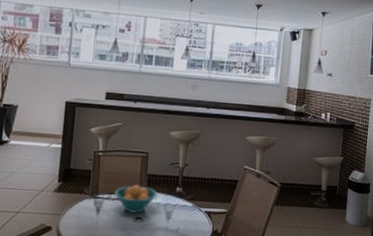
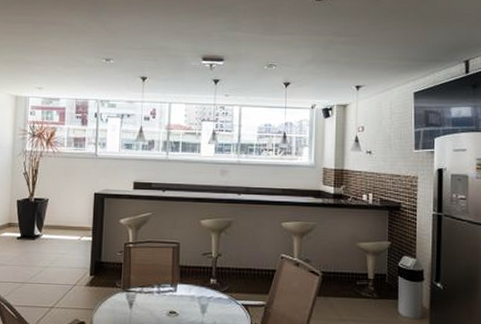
fruit bowl: present [114,184,158,214] -> none [146,276,191,307]

